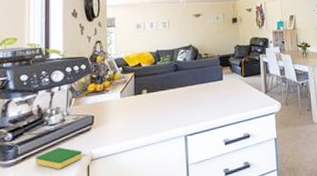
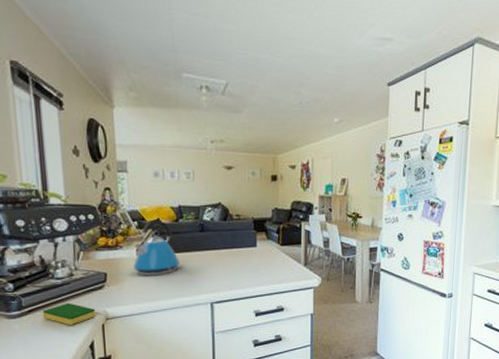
kettle: none [117,65,157,116] -> present [133,221,180,276]

